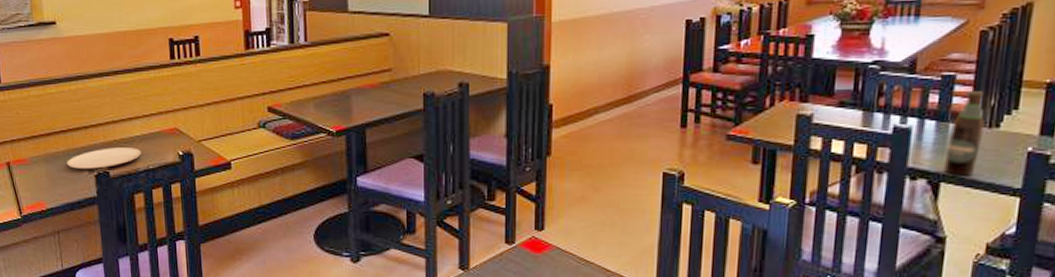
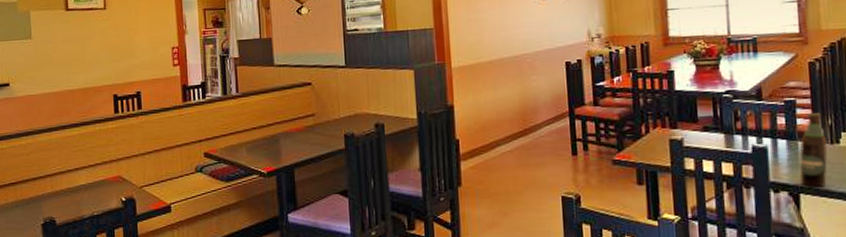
plate: present [67,148,141,169] -> none [15,196,86,219]

